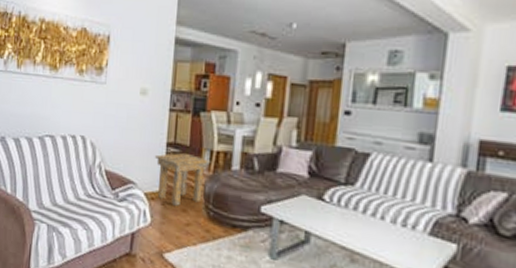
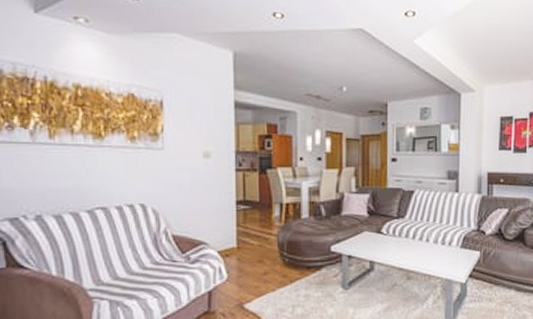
side table: present [155,153,211,206] -> none [226,209,282,259]

